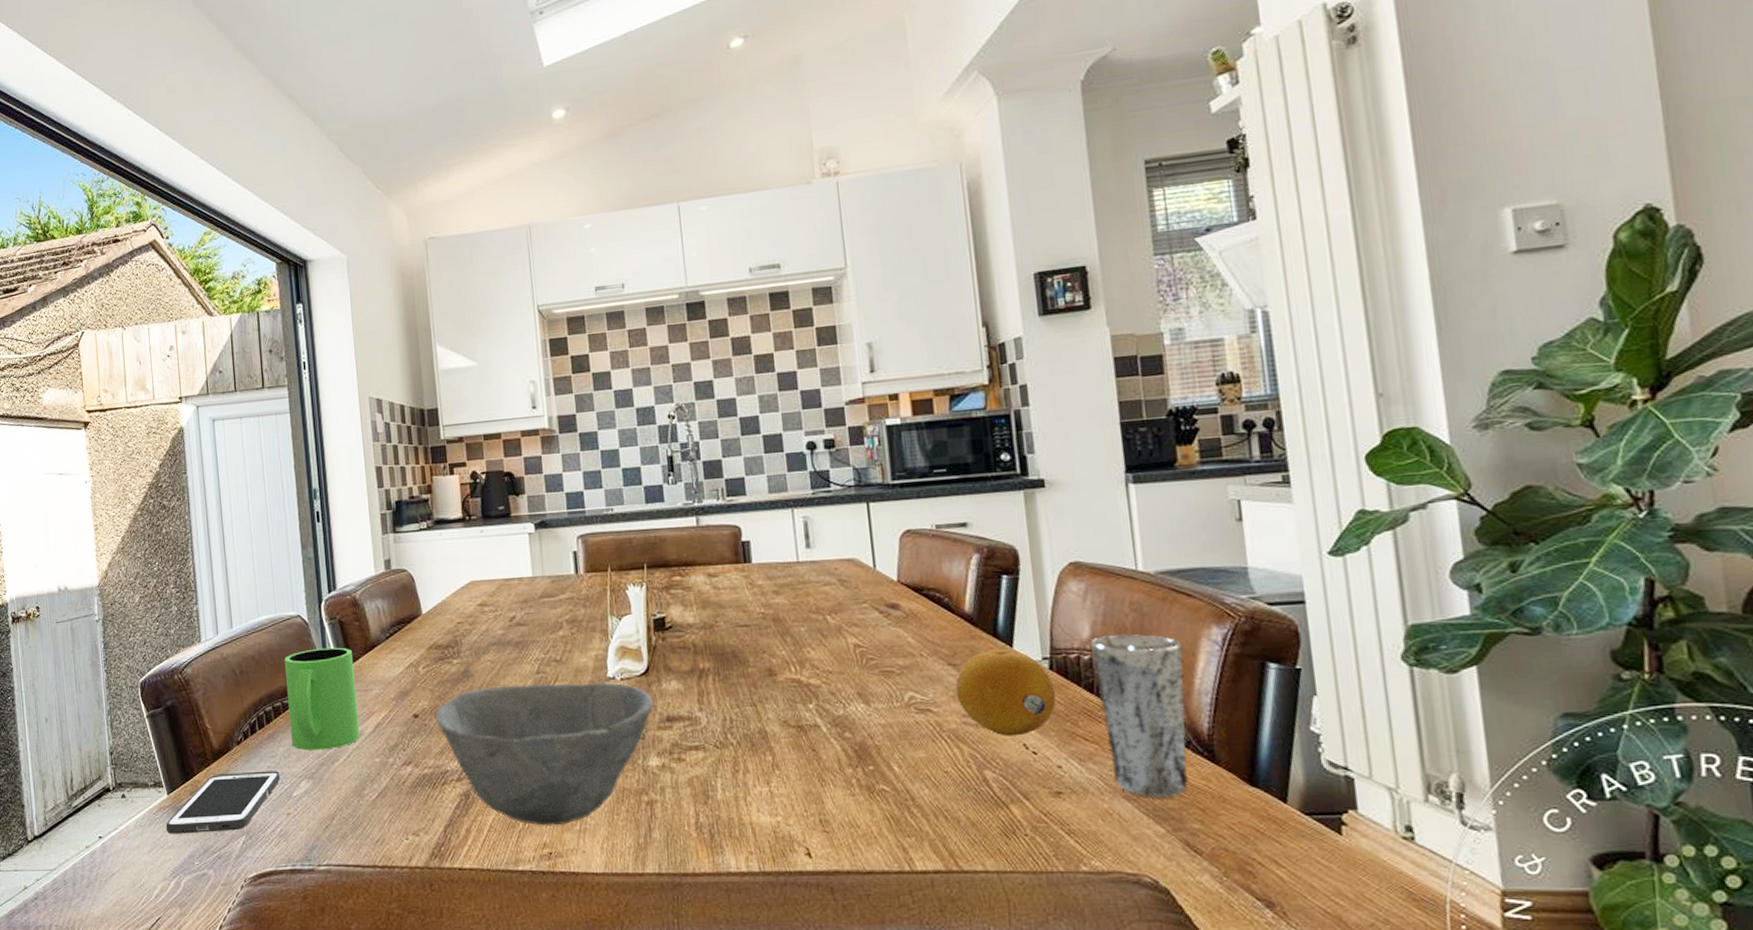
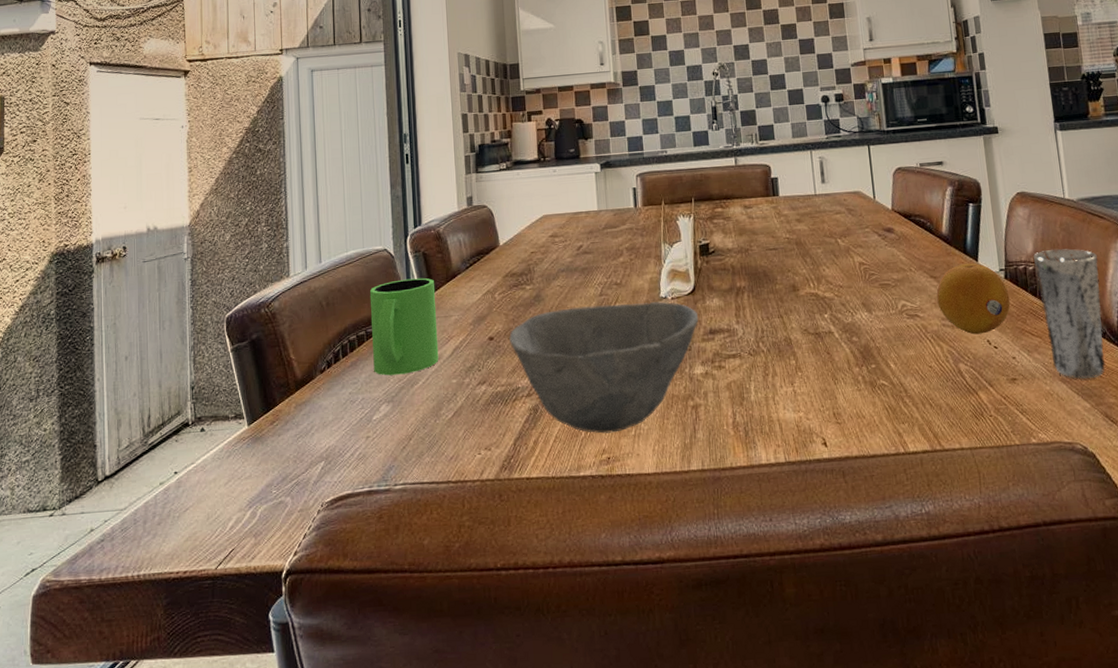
cell phone: present [166,771,281,834] -> none [244,396,362,465]

